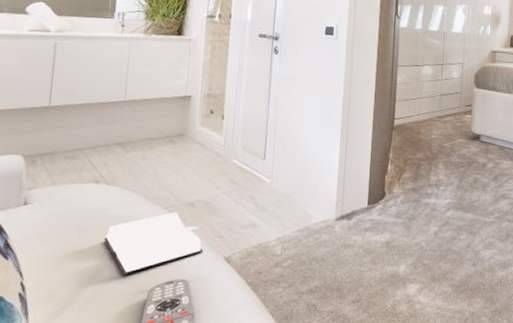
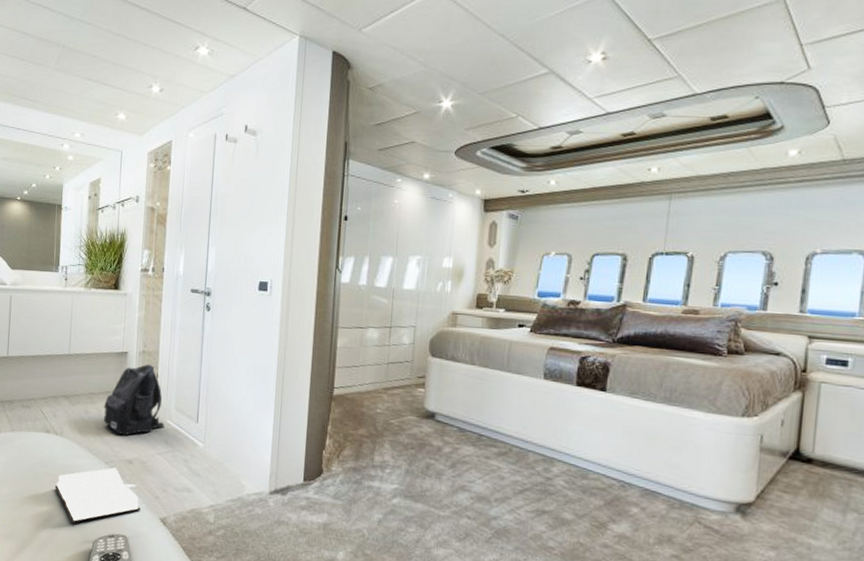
backpack: none [163,106,230,179] -> present [104,364,164,436]

